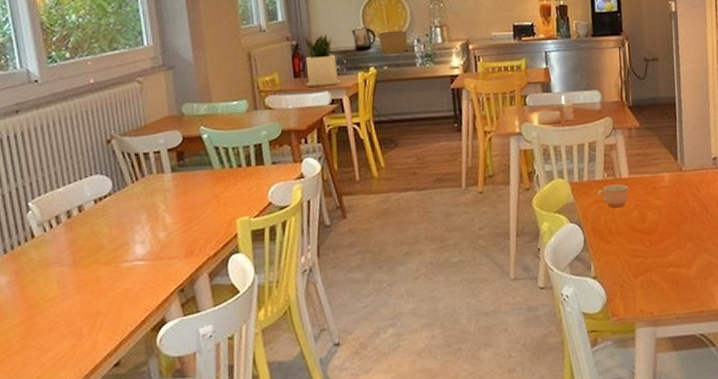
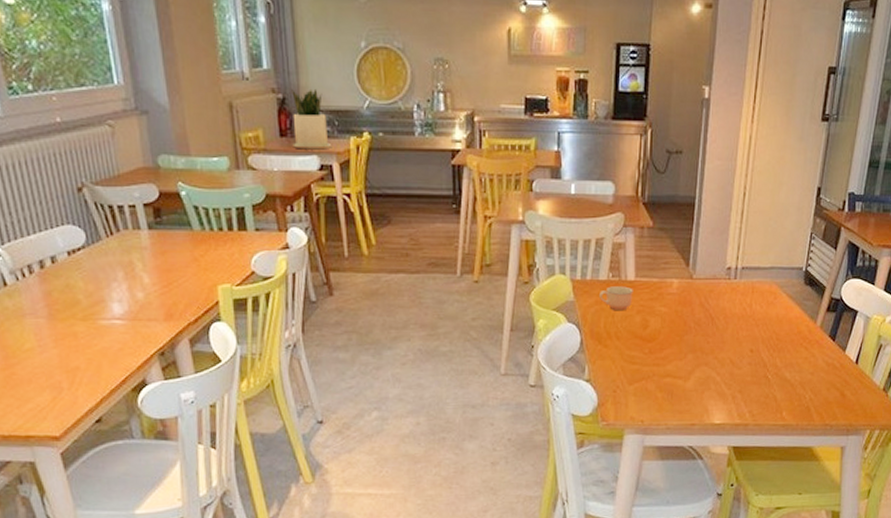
kettle: present [352,26,376,52] -> none [345,83,371,114]
basket: present [377,28,408,55] -> none [373,90,407,119]
sugar bowl: present [536,101,575,125] -> none [542,190,584,215]

